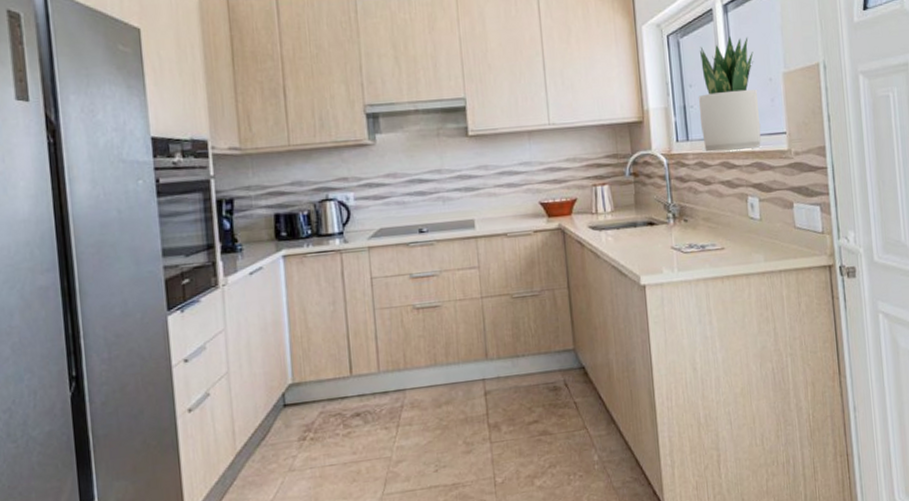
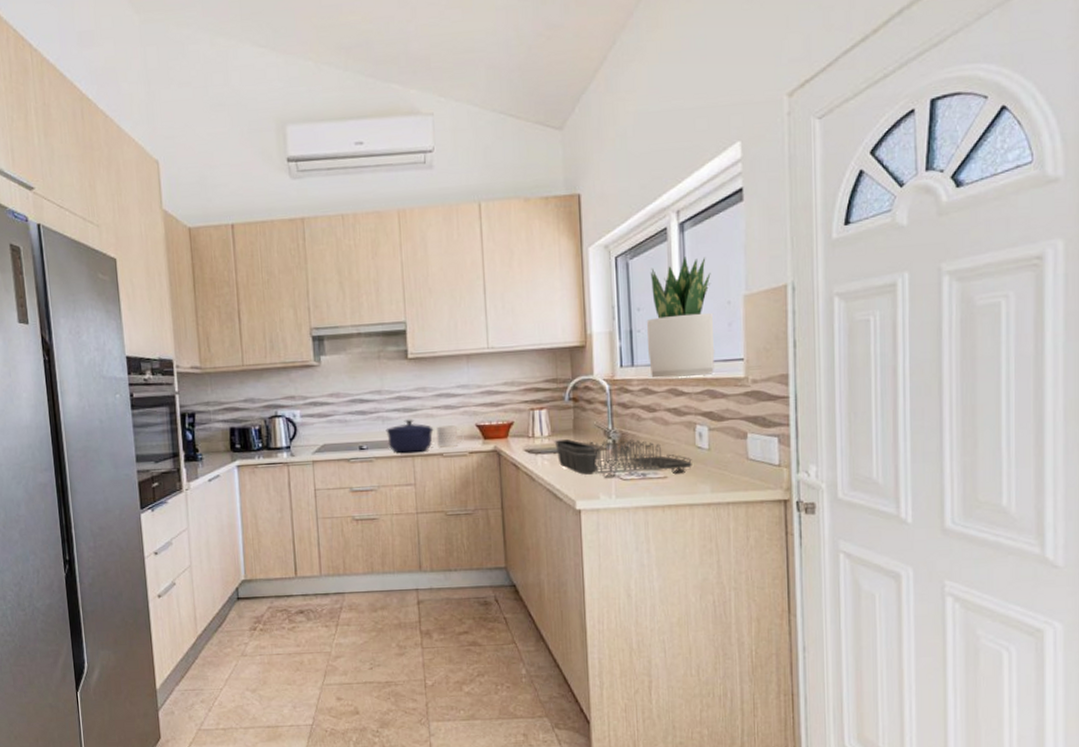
cooking pot: none [447,198,497,235] -> present [386,419,434,453]
mug: none [499,204,528,228] -> present [436,425,464,448]
dish rack: none [617,211,746,253] -> present [554,438,692,479]

